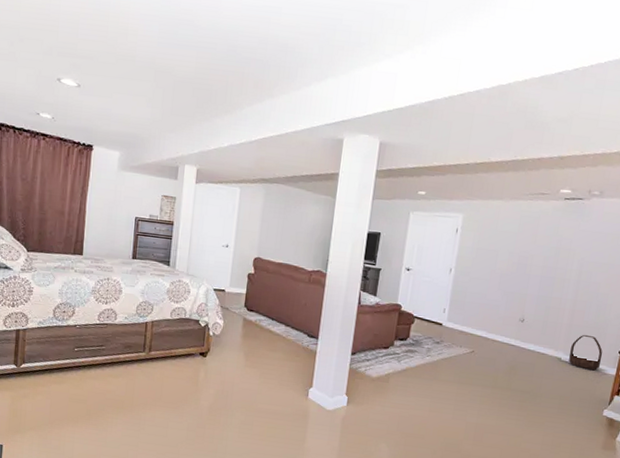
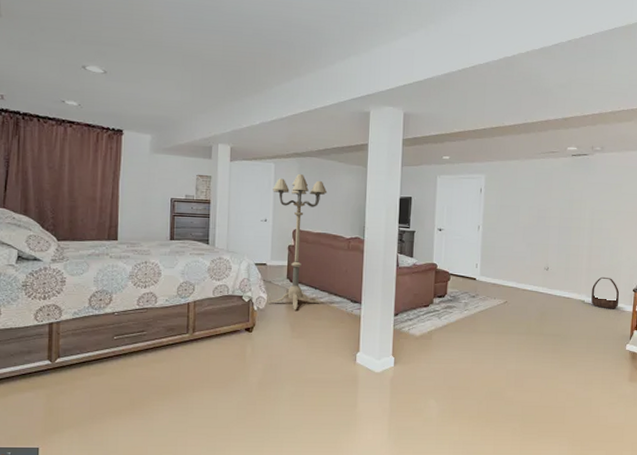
floor lamp: none [224,200,292,340] -> present [268,173,328,310]

